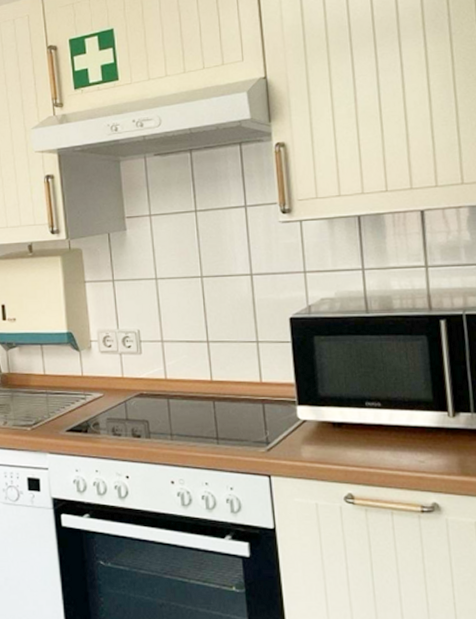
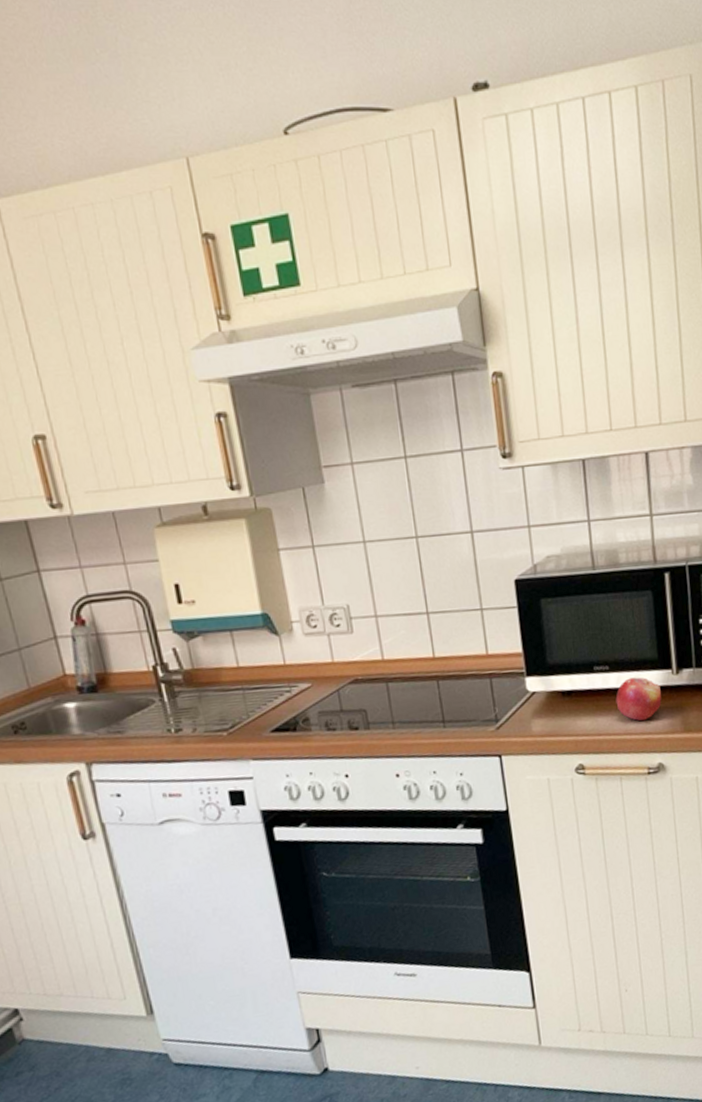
fruit: none [387,416,437,459] -> present [615,677,662,721]

